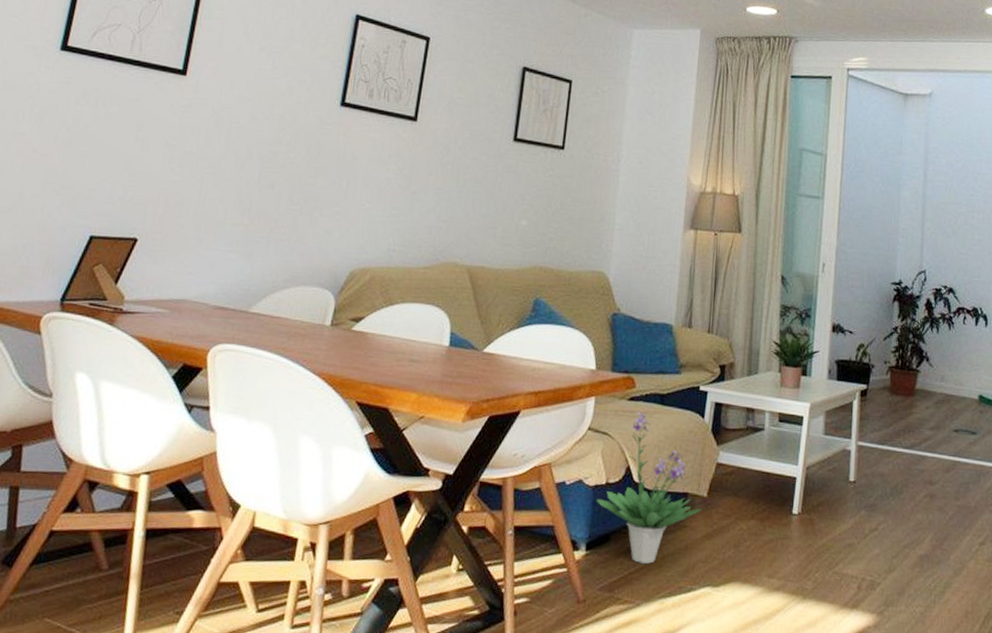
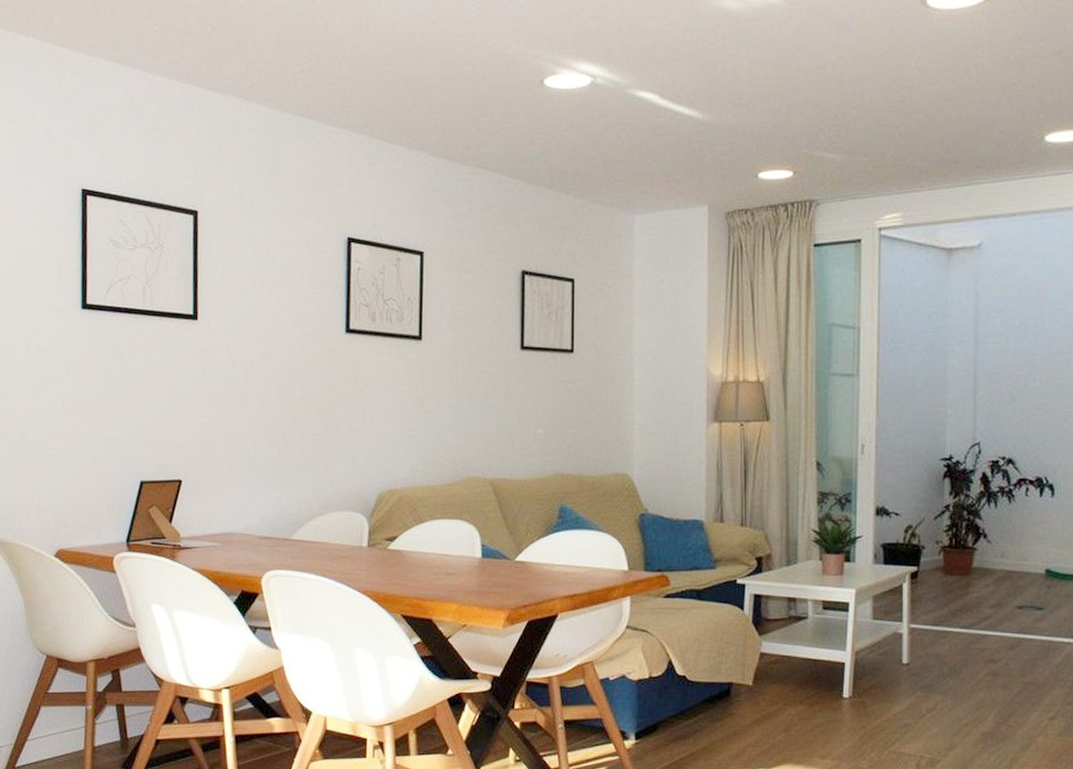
potted plant: present [597,412,703,564] -> none [642,608,749,750]

